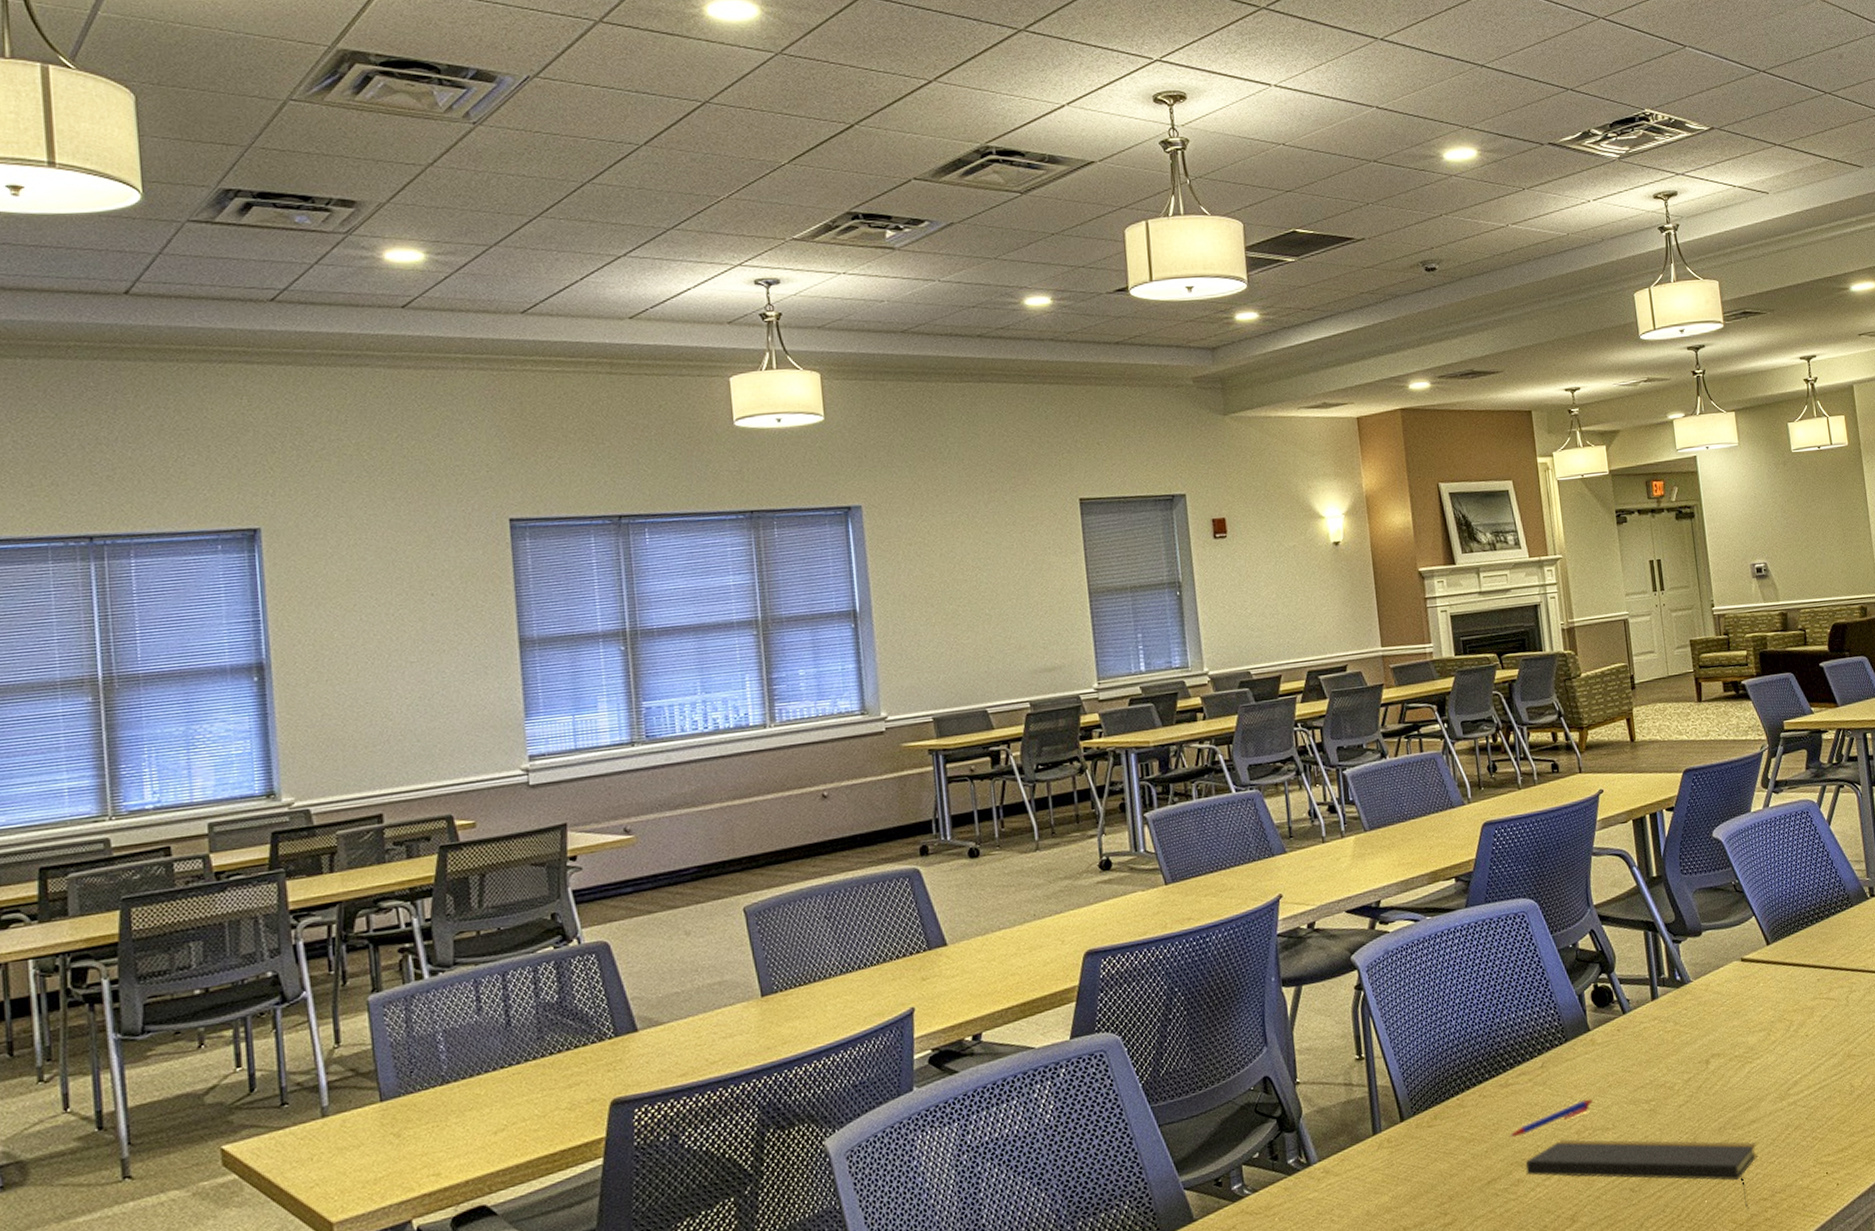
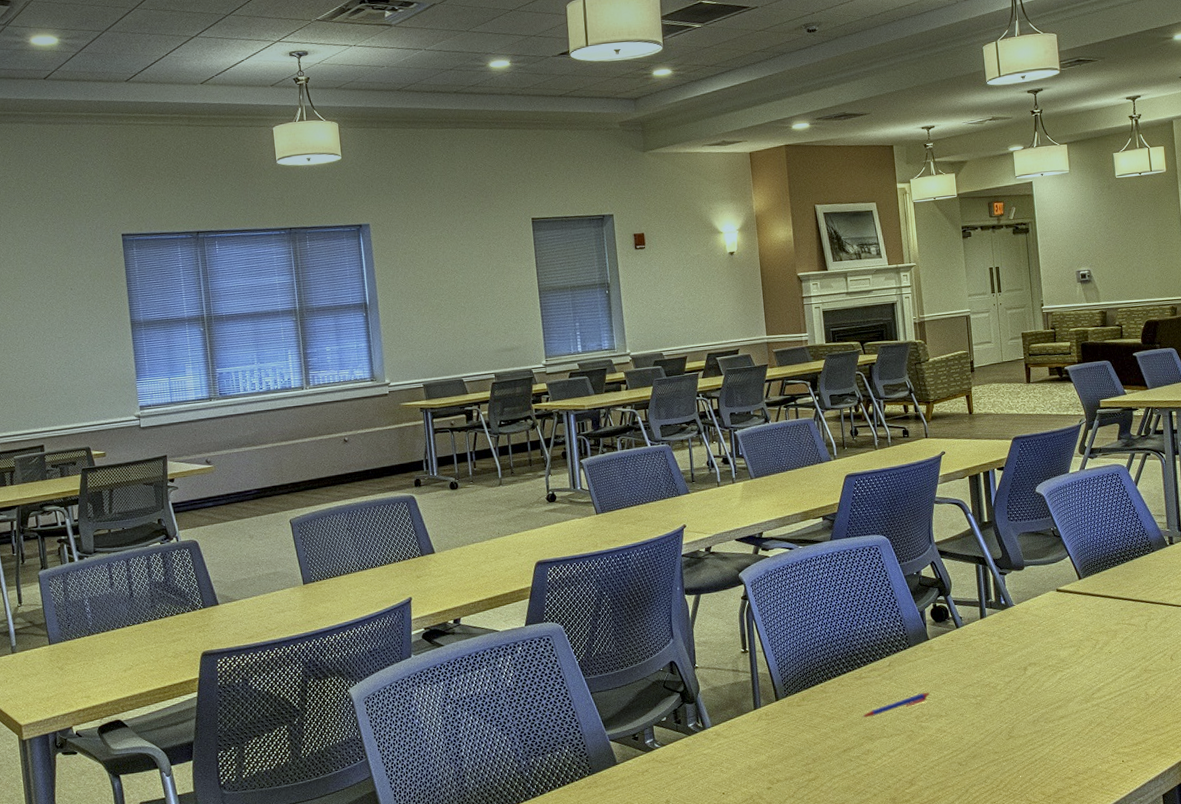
notepad: present [1525,1139,1757,1210] -> none [874,722,1065,786]

